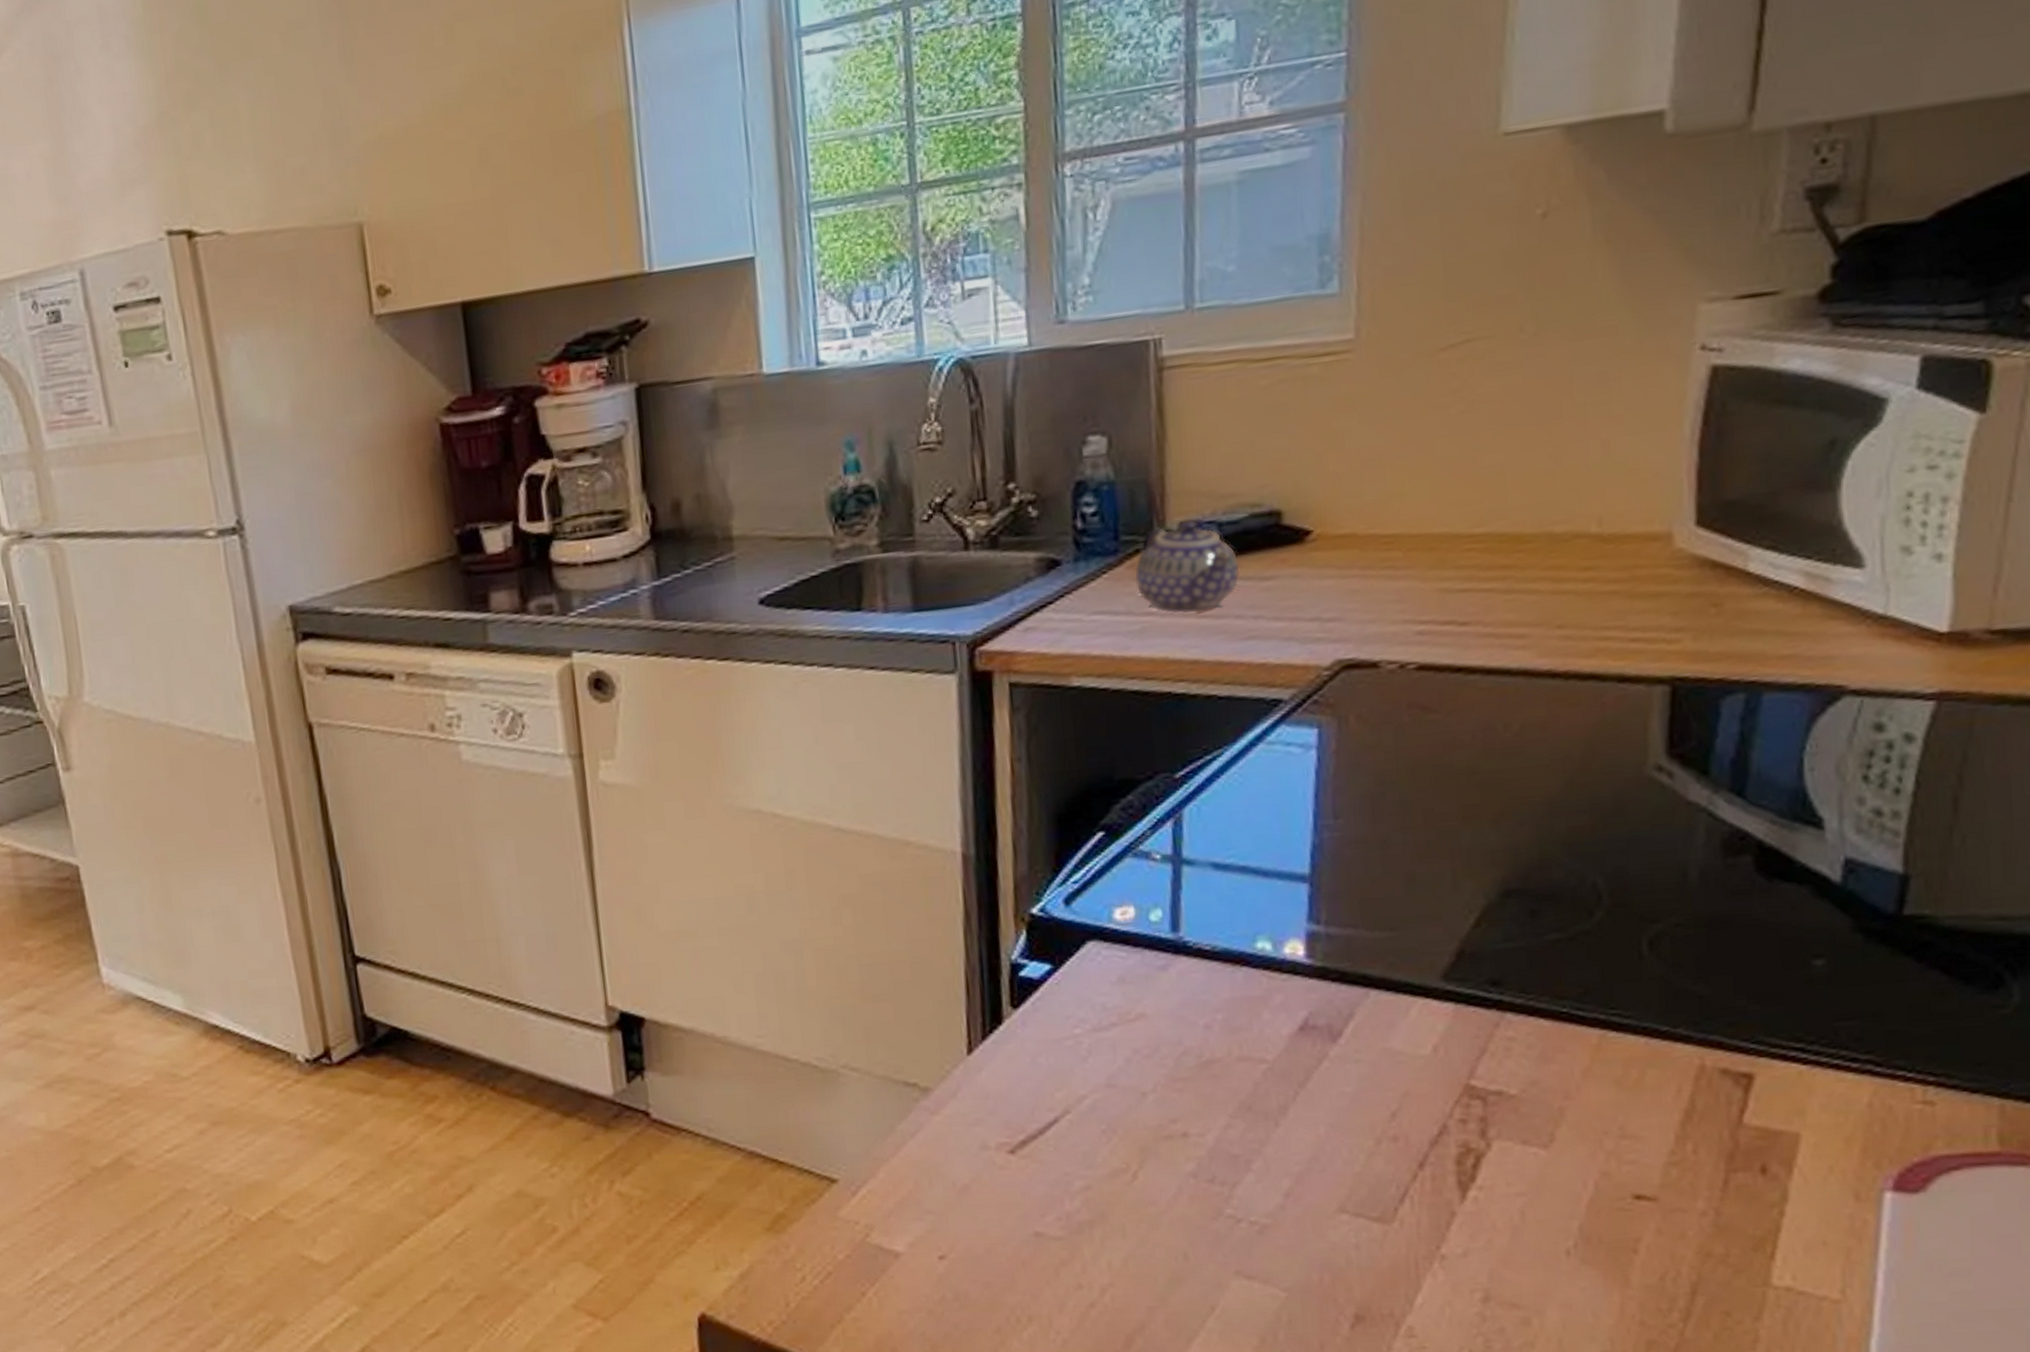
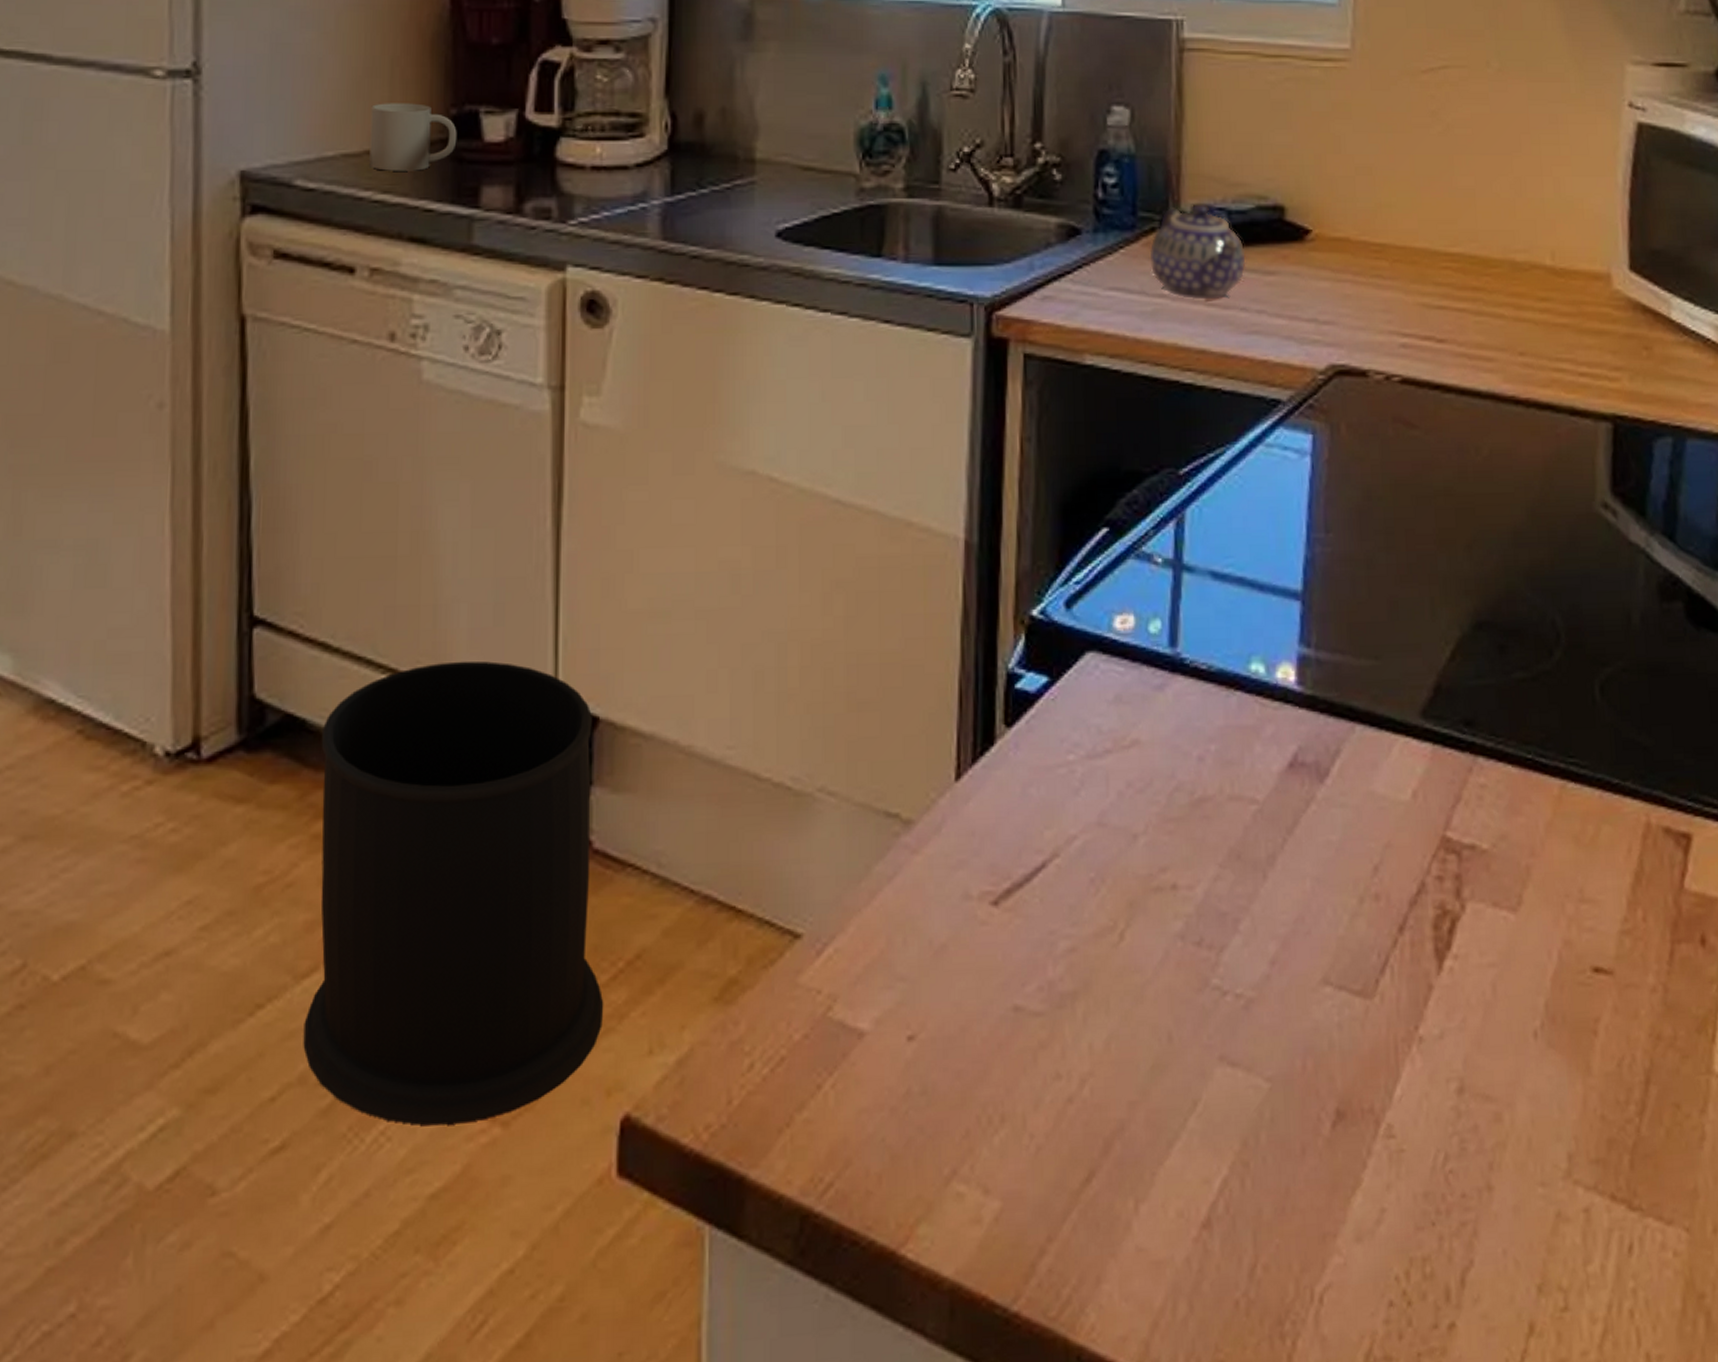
mug: none [387,528,464,591] -> present [369,103,457,171]
trash can: none [421,979,675,1320] -> present [303,660,604,1126]

